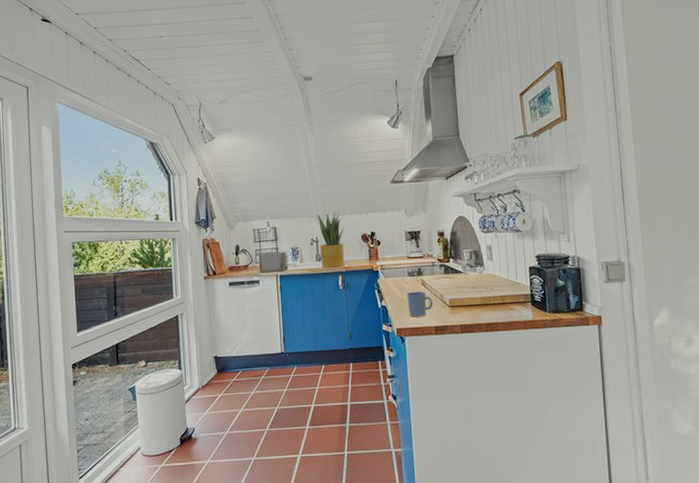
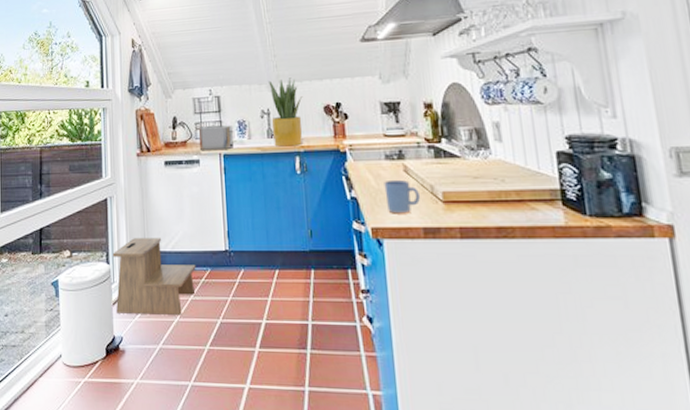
step stool: none [184,346,257,409] -> present [112,238,196,315]

